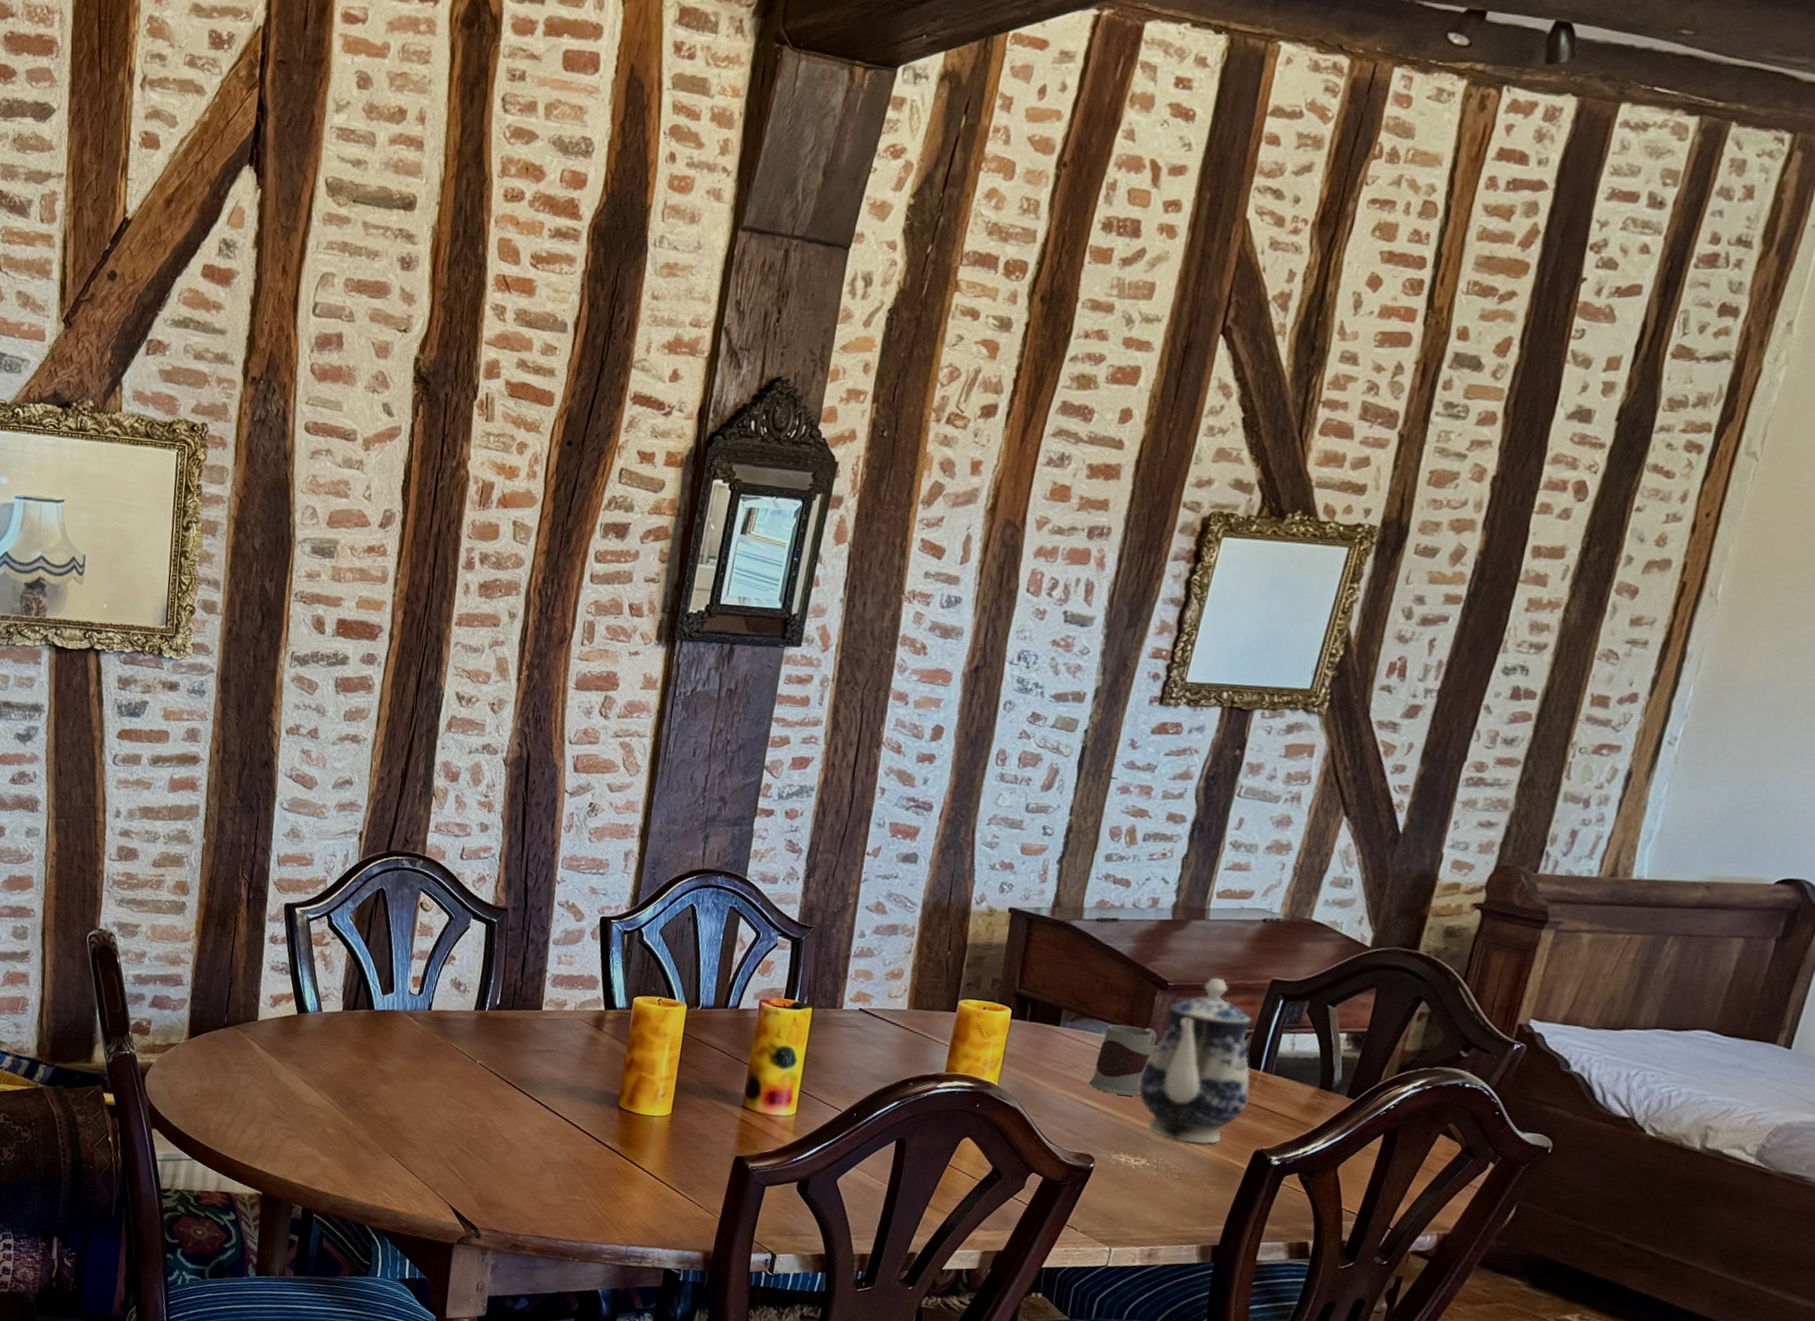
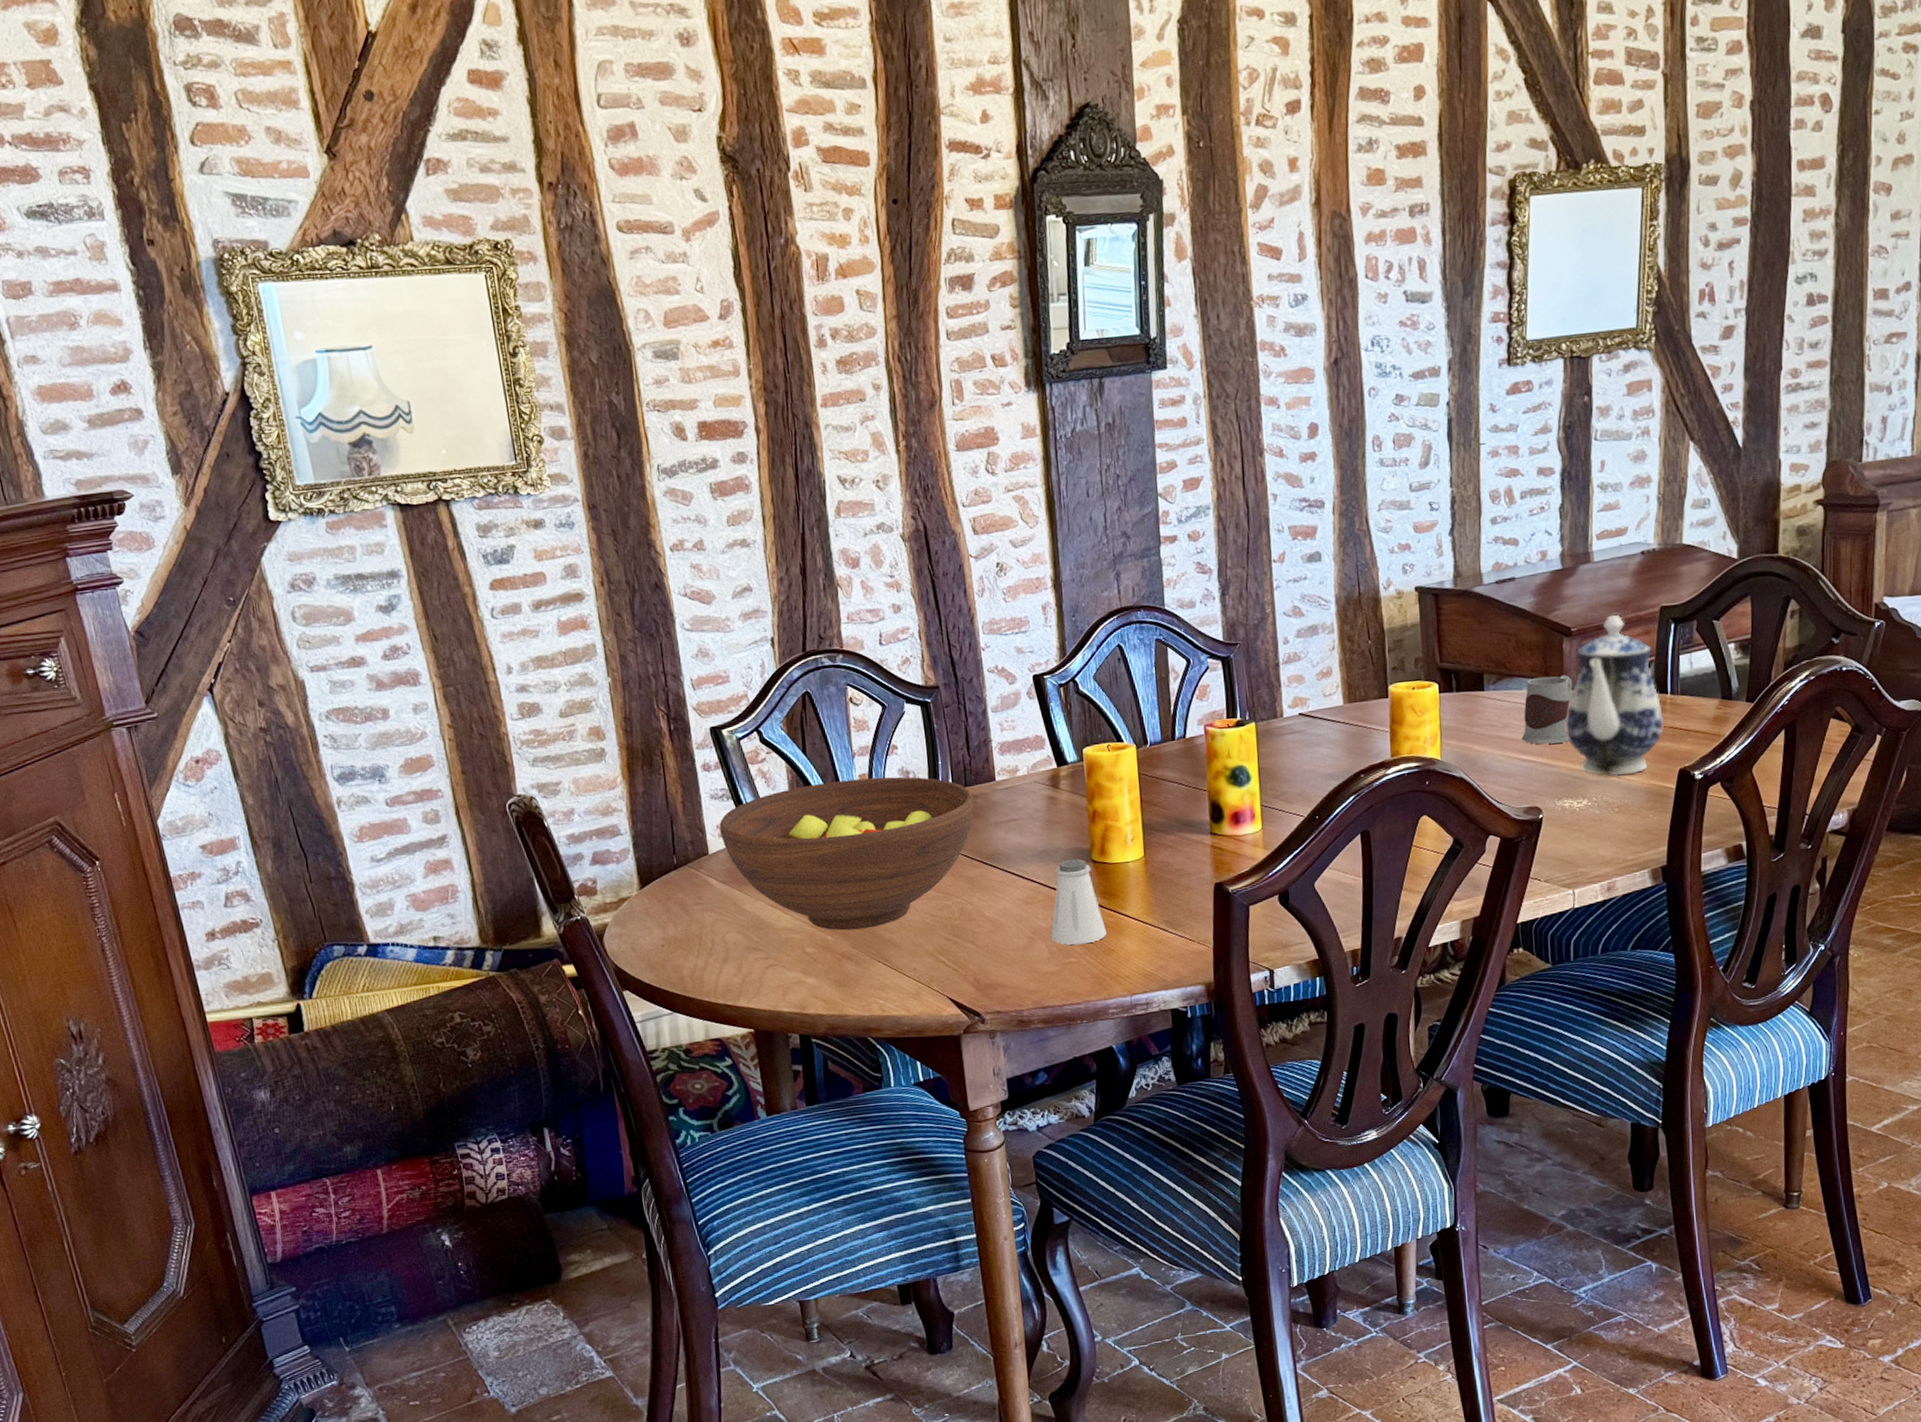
fruit bowl: none [272,976,517,1123] -> present [719,776,974,931]
saltshaker: none [561,1100,618,1186] -> present [1050,858,1107,945]

